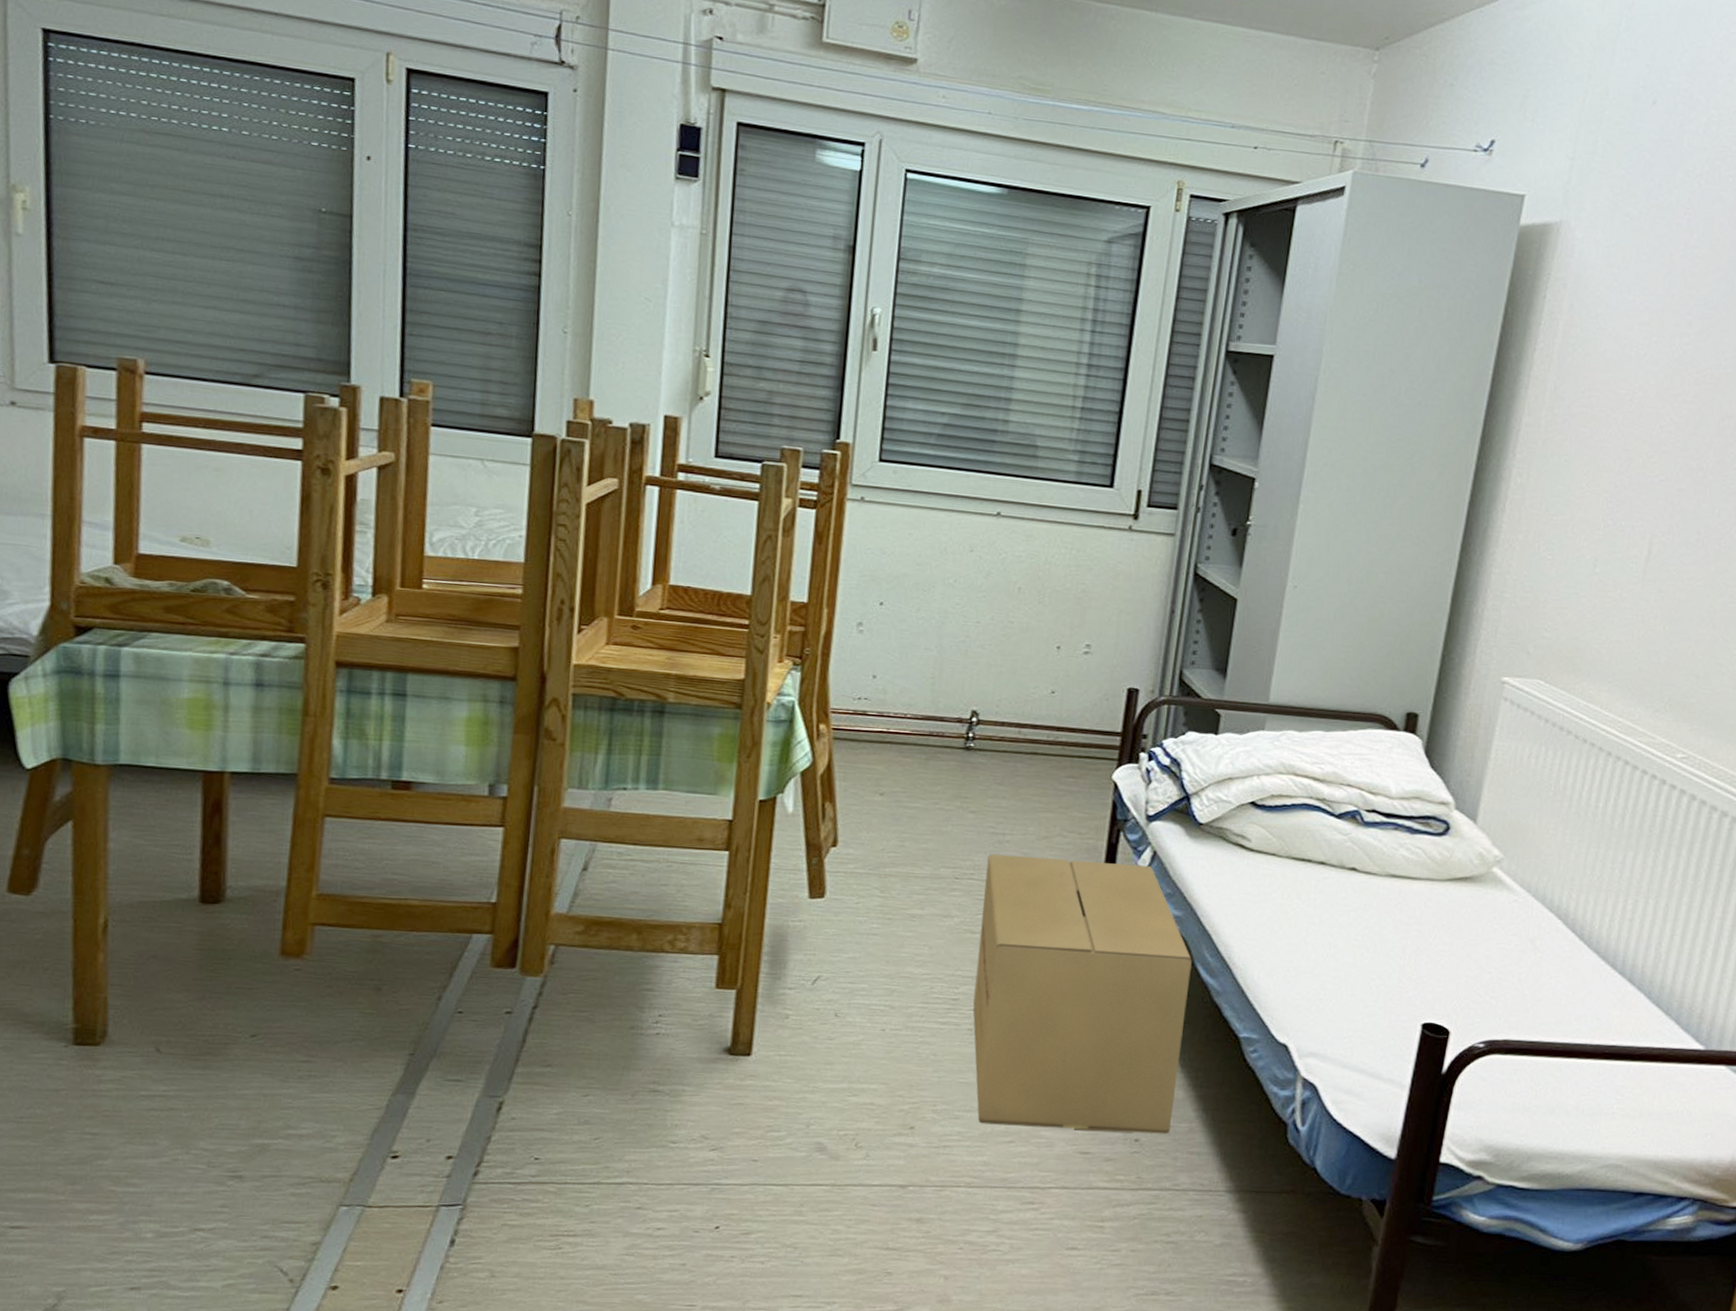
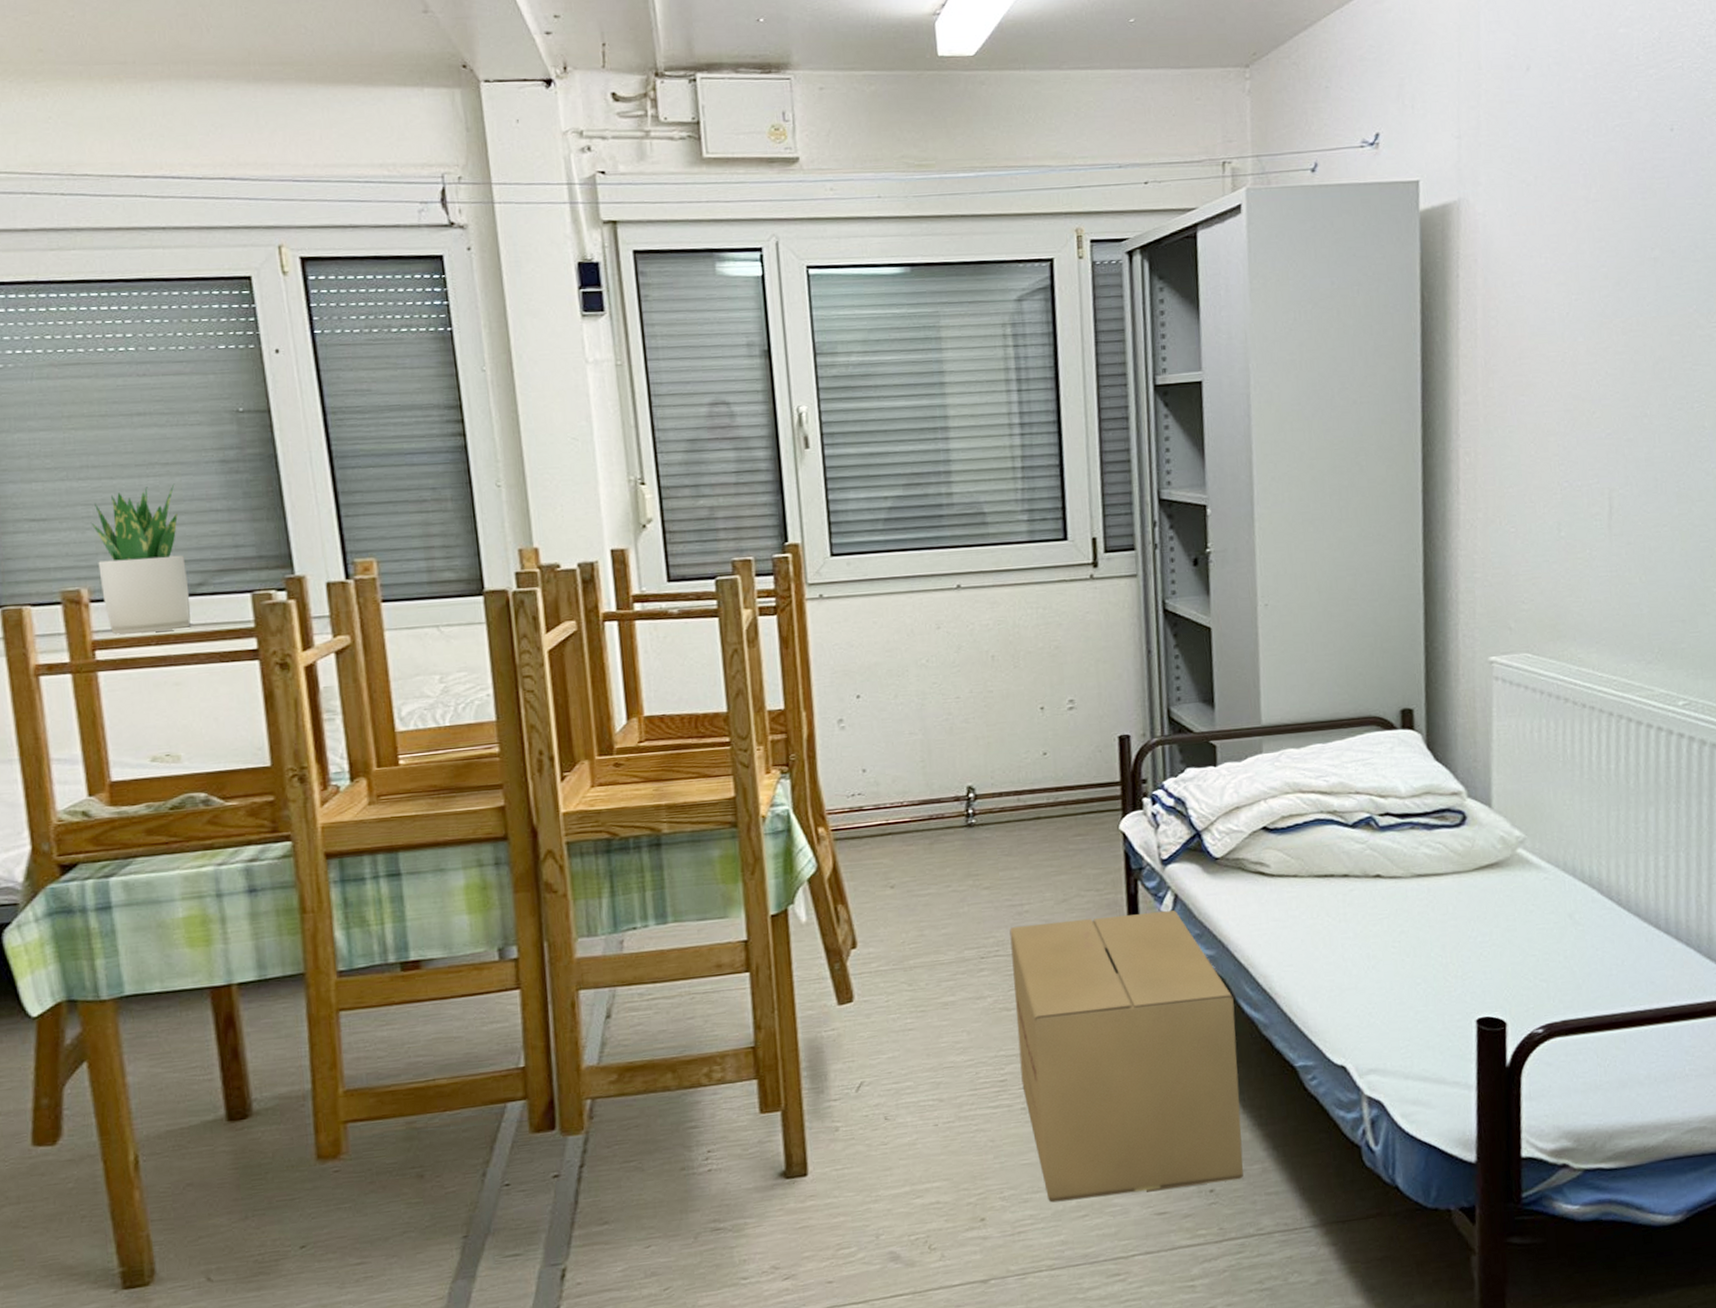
planter: none [157,269,247,417] -> present [90,483,191,635]

